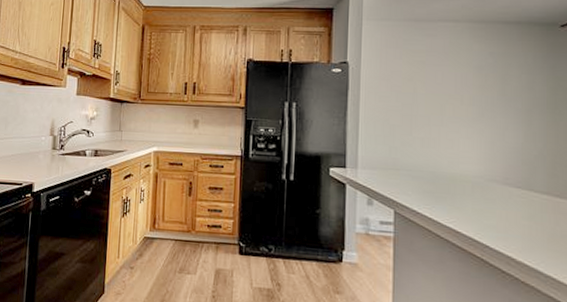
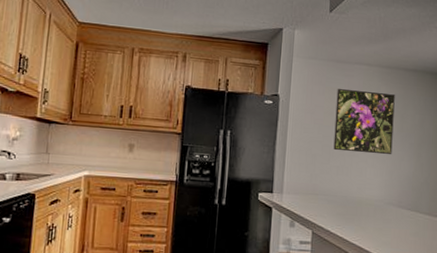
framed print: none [416,51,492,123] -> present [333,89,395,154]

